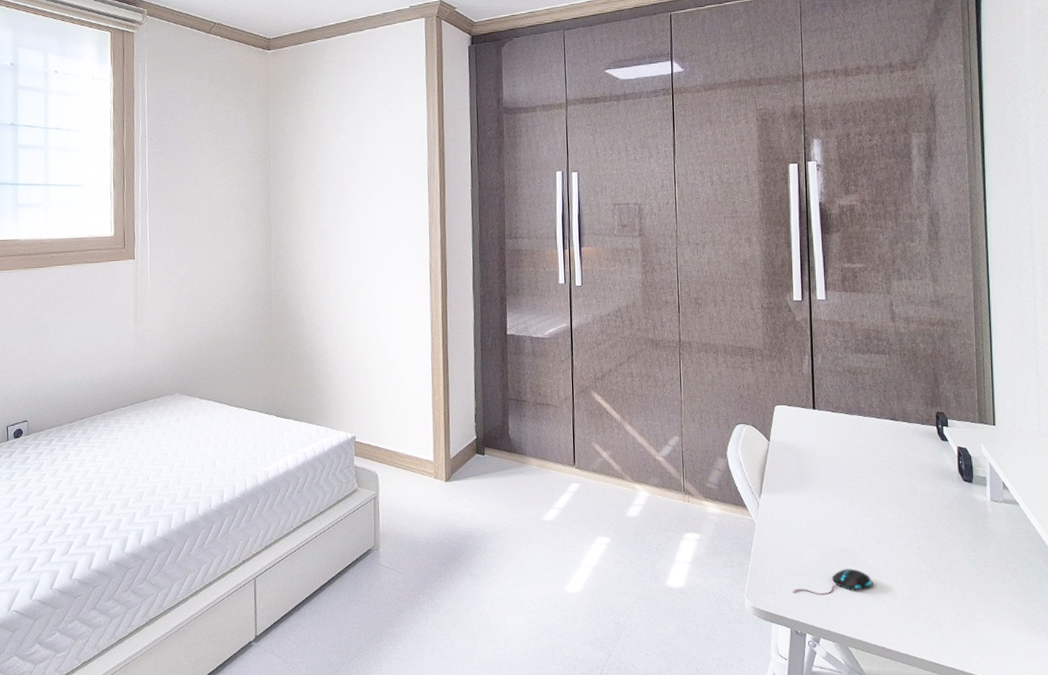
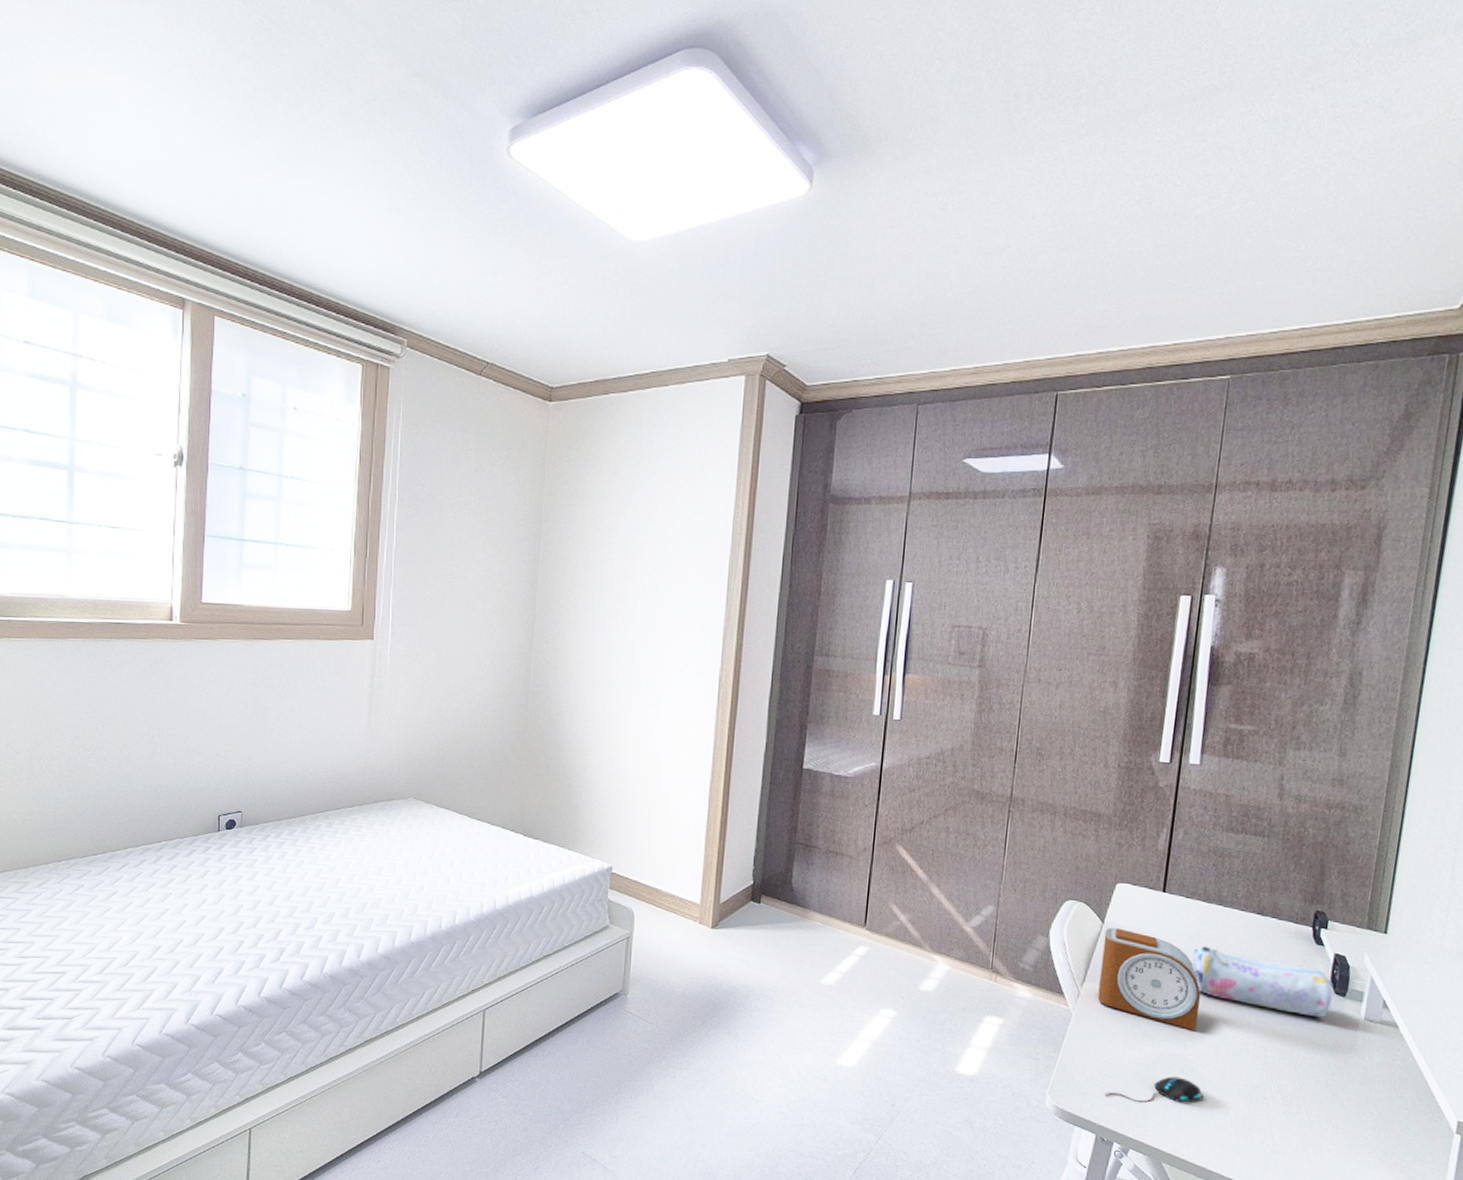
alarm clock: none [772,444,859,527] -> present [1097,928,1201,1032]
pencil case: none [845,452,963,503] -> present [1191,946,1334,1017]

